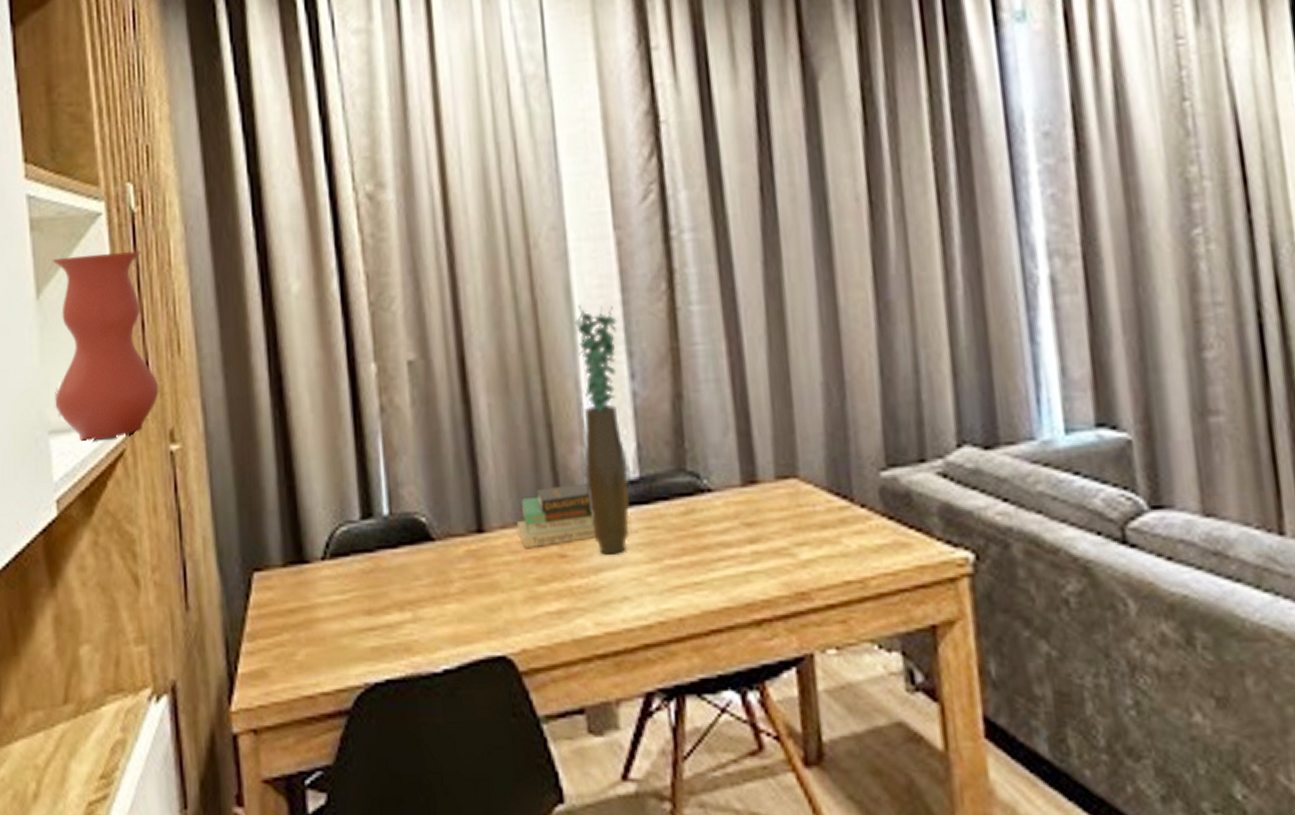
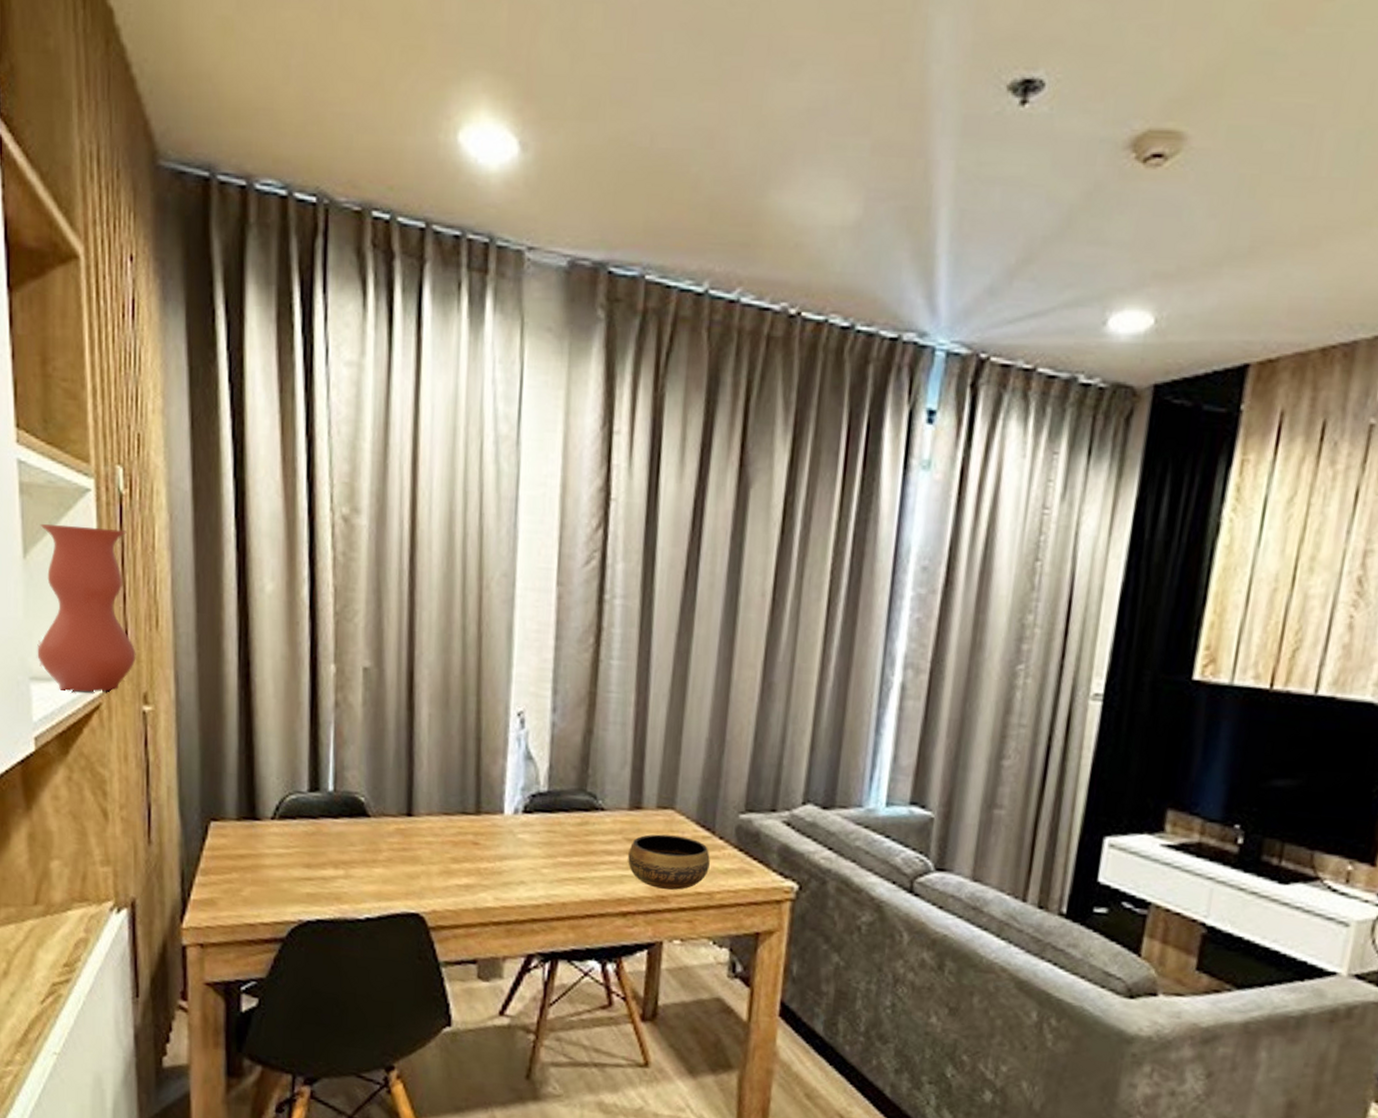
books: present [516,482,596,549] -> none [440,788,506,834]
vase: present [575,304,630,555] -> none [502,644,548,848]
bowl: none [750,511,856,583] -> present [628,834,710,890]

